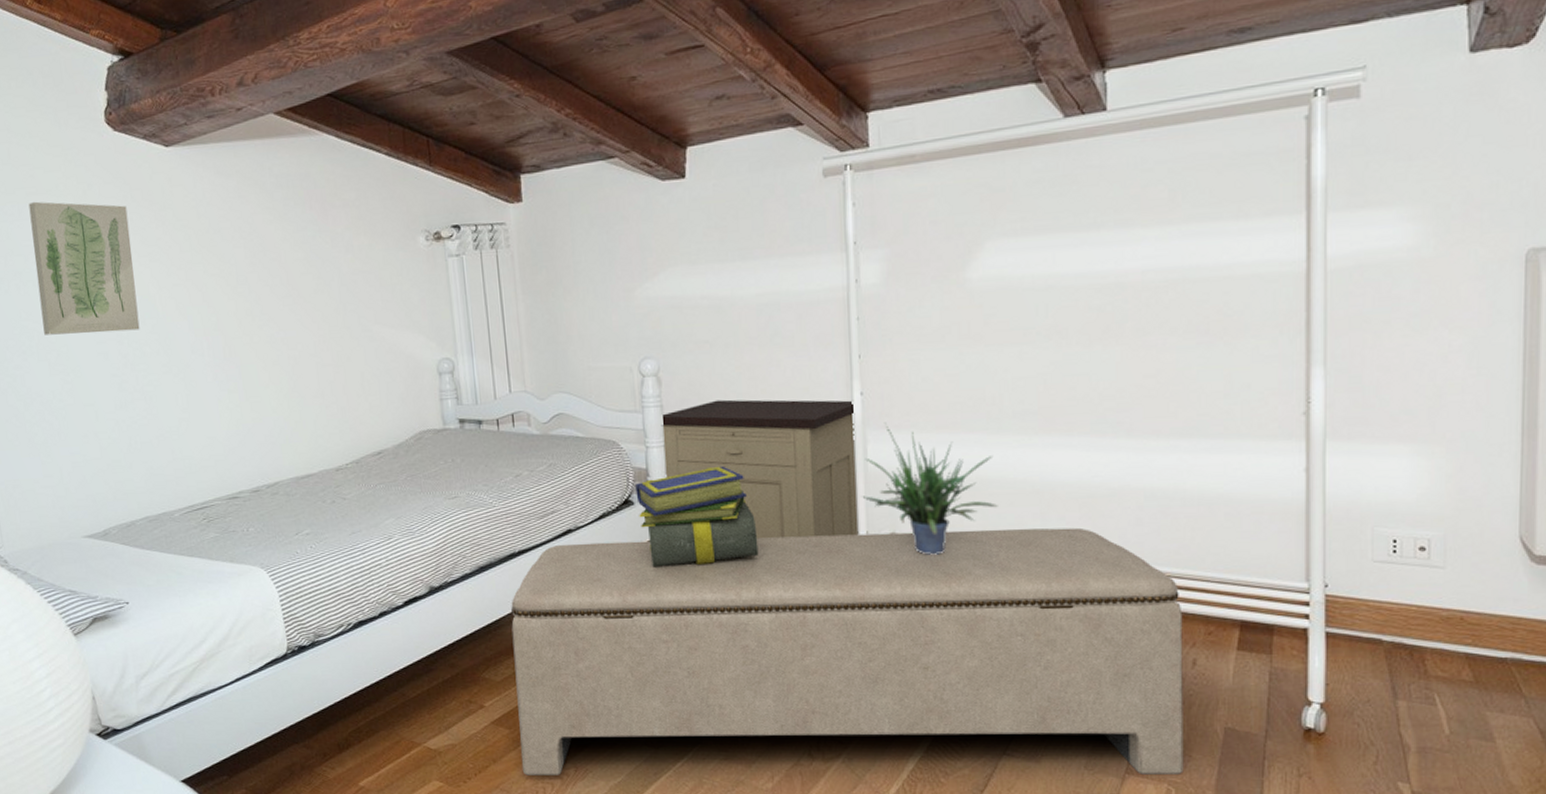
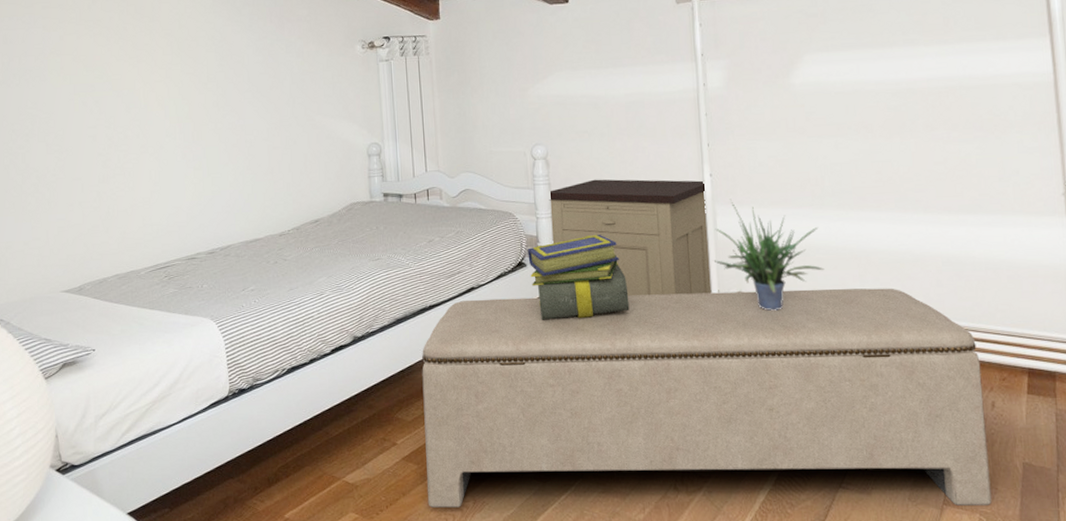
wall art: present [28,201,140,335] -> none [43,13,125,121]

